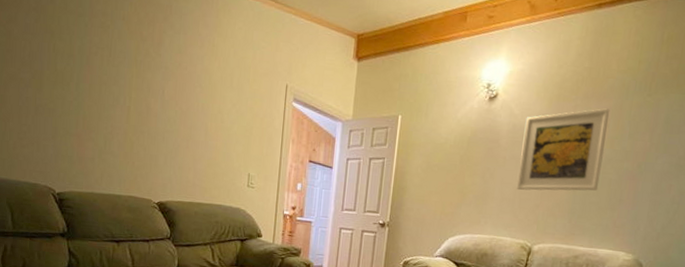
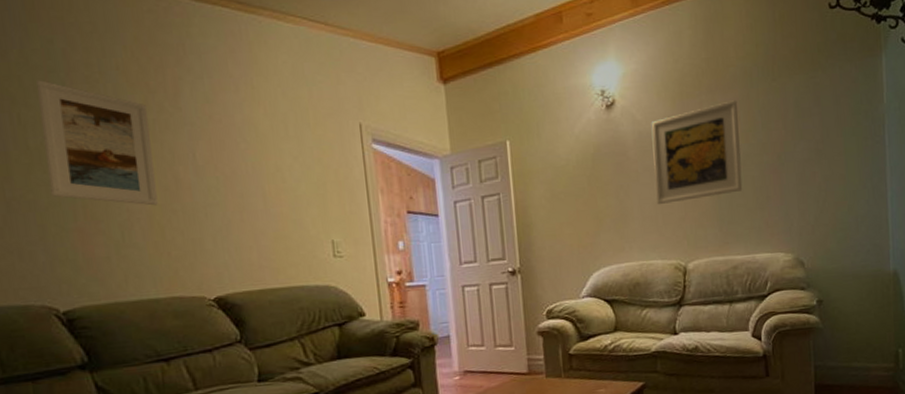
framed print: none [64,21,138,126] -> present [36,80,158,206]

